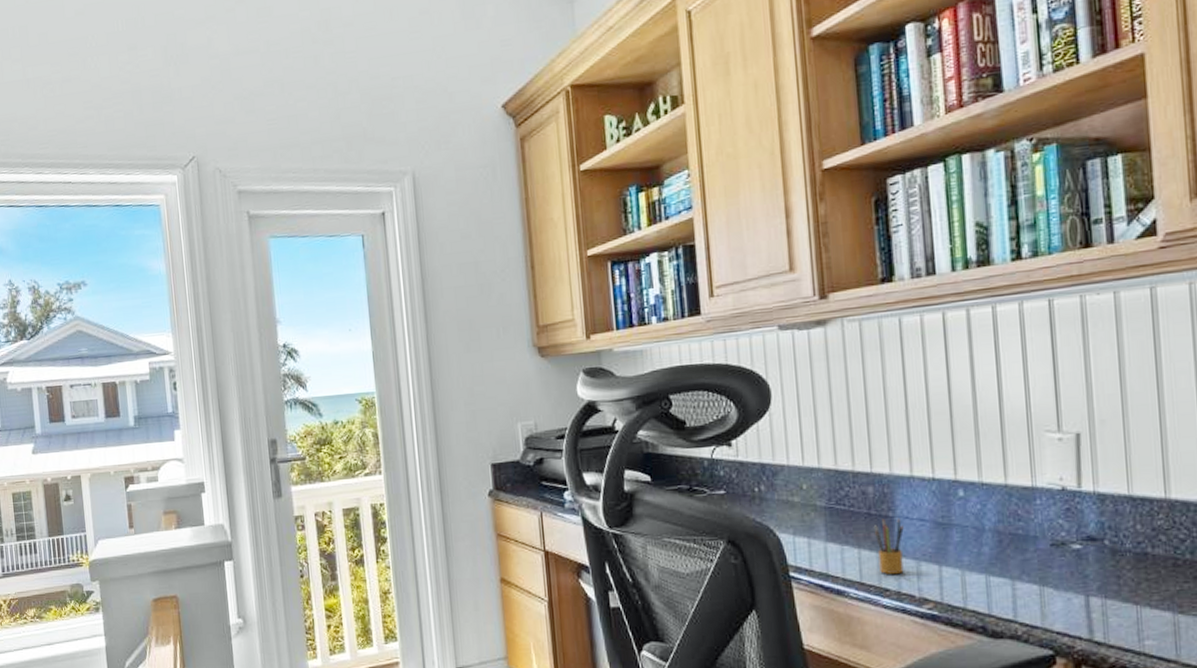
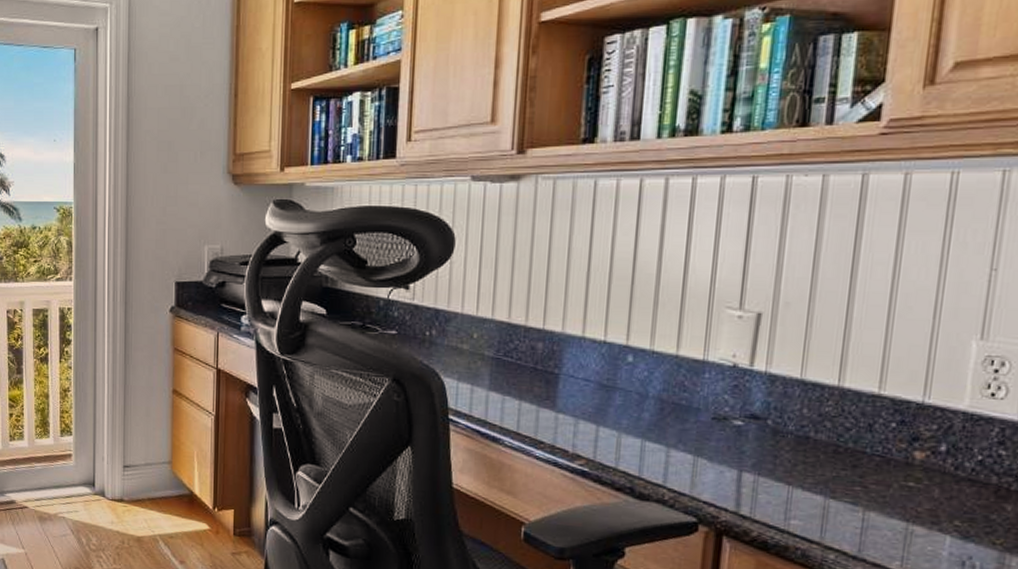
pencil box: present [873,518,904,574] -> none [537,375,567,428]

